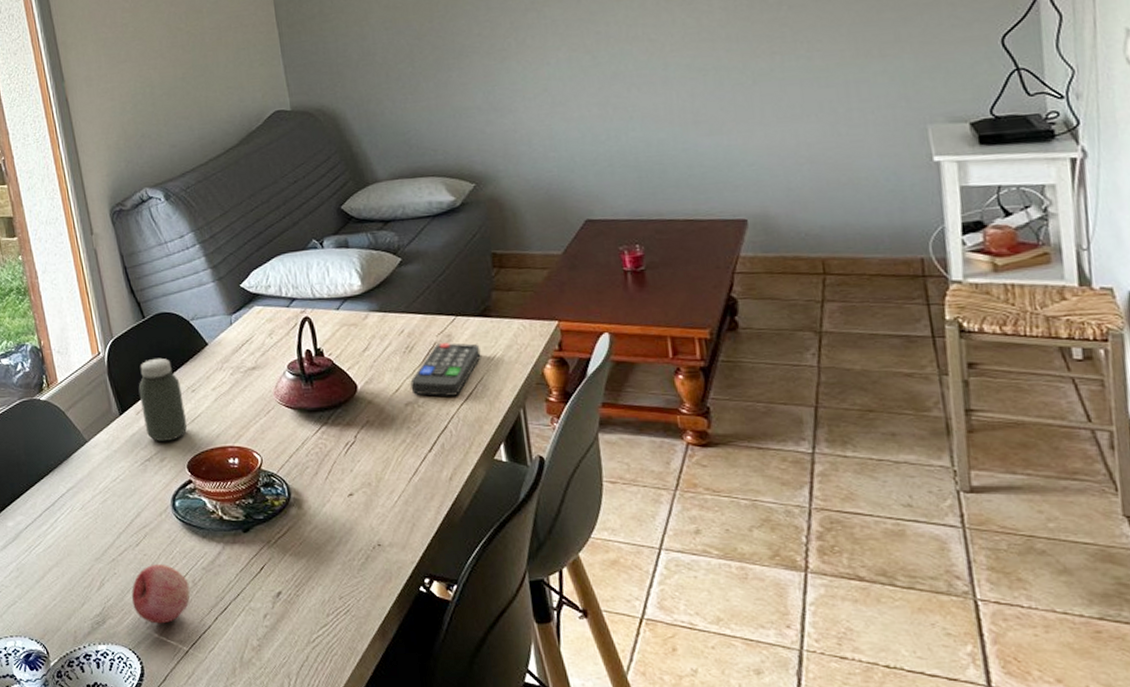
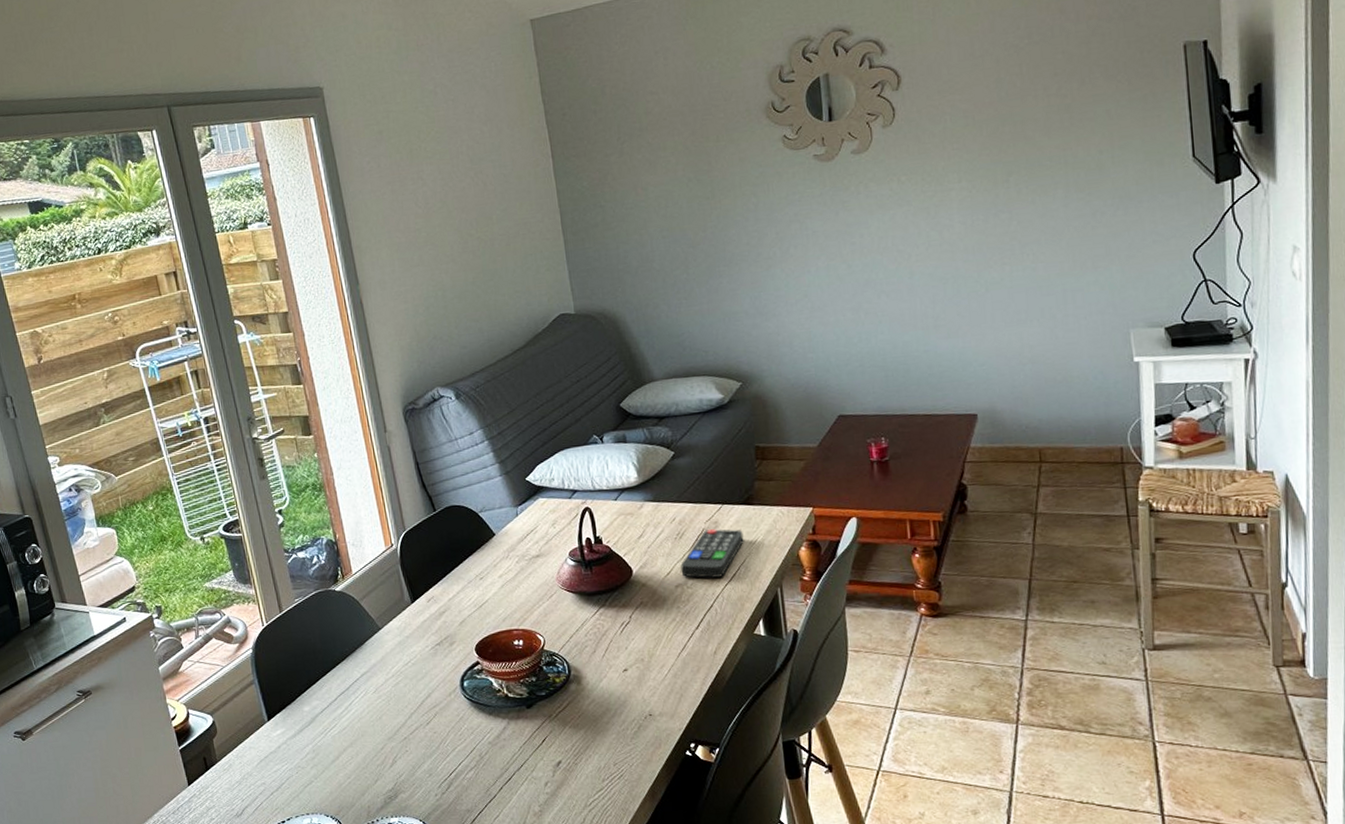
fruit: present [131,564,191,624] -> none [422,740,478,796]
jar: present [138,357,188,442] -> none [429,548,476,627]

